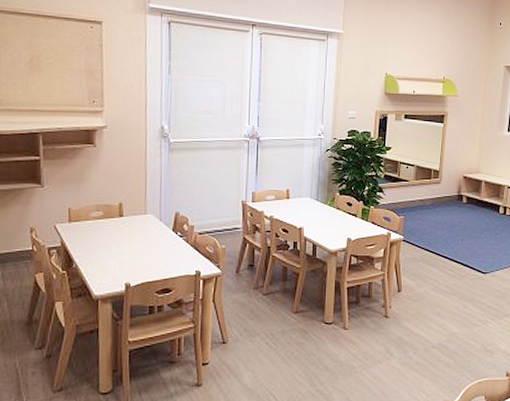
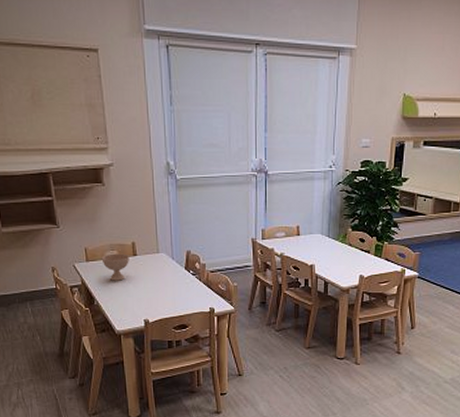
bowl: none [85,214,115,242] -> present [101,253,129,281]

